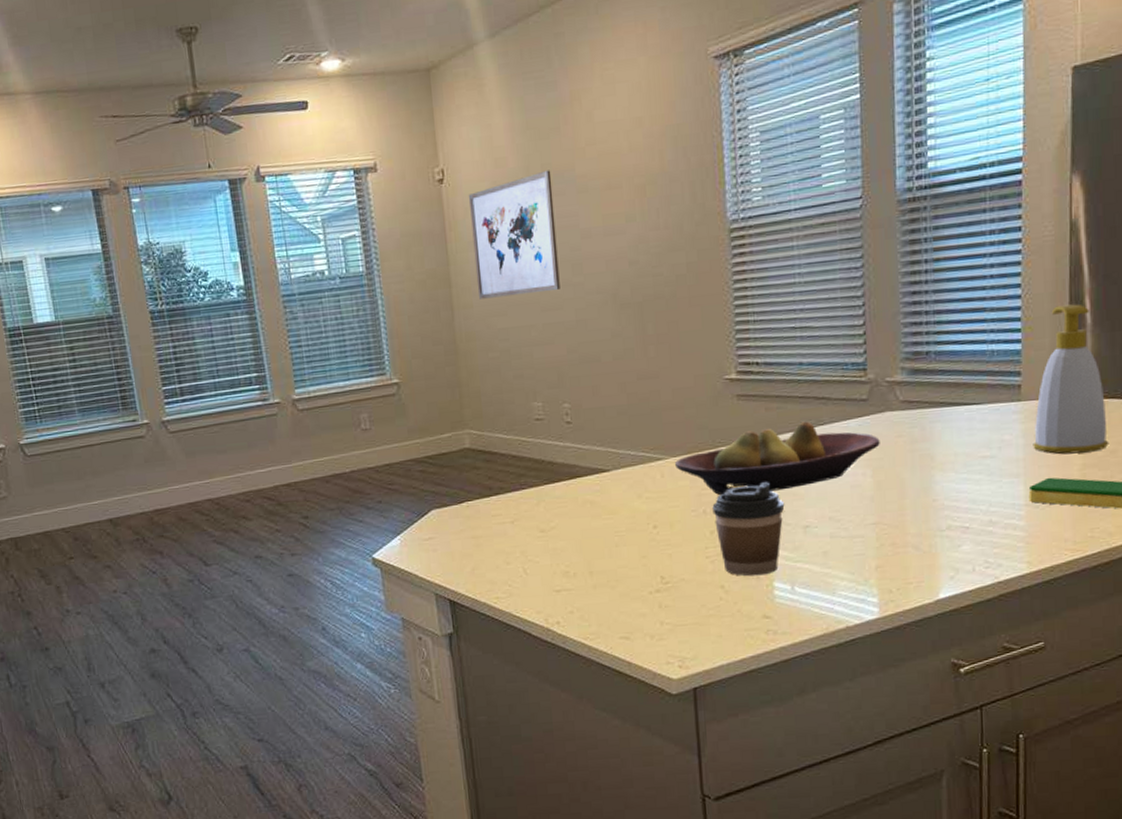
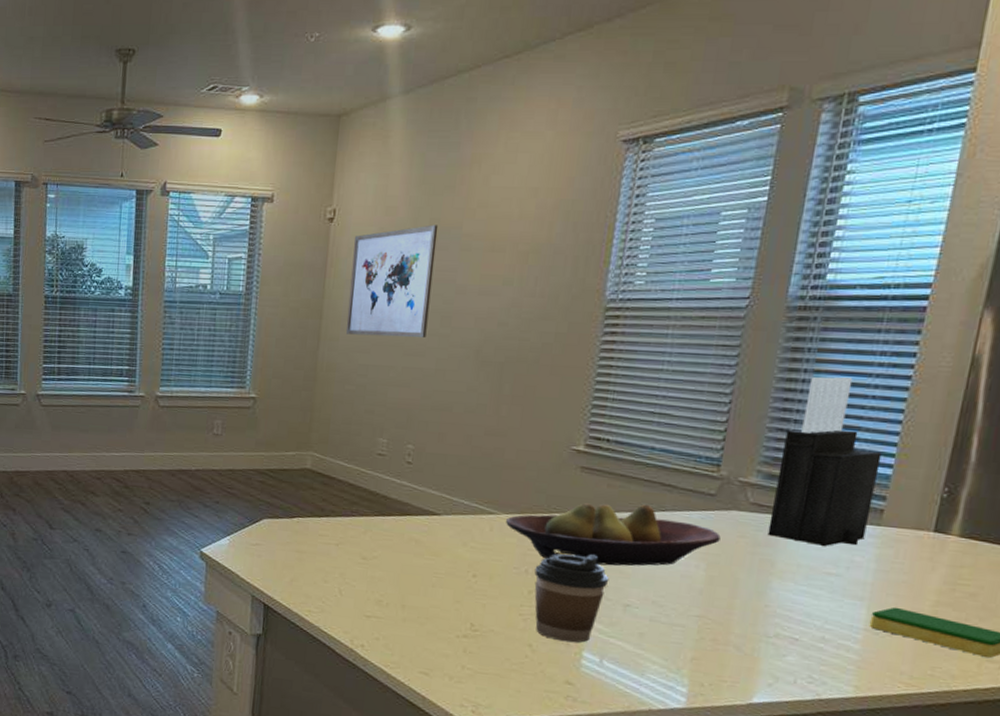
knife block: none [920,260,1010,431] -> present [767,376,882,546]
soap bottle: present [1033,304,1108,454] -> none [884,438,976,591]

